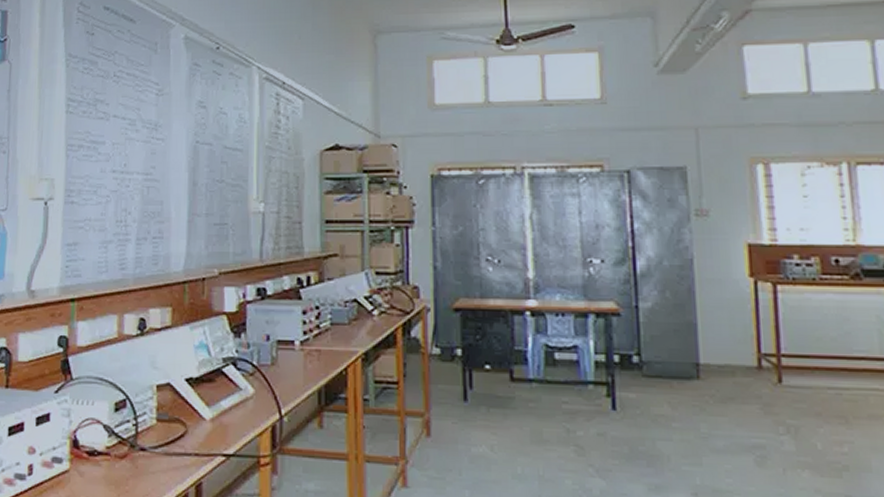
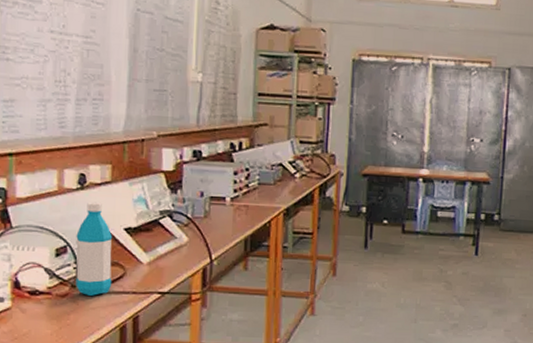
water bottle: none [135,349,174,458] -> present [75,202,113,296]

